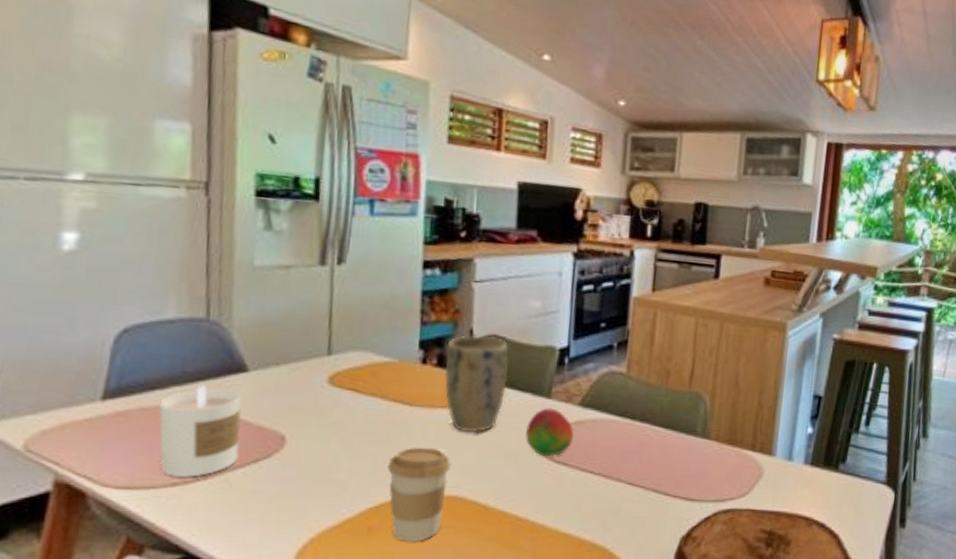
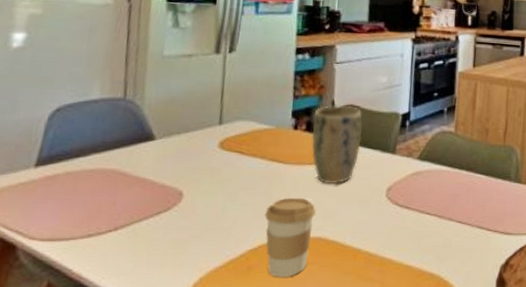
candle: present [159,385,242,477] -> none [79,152,149,229]
fruit: present [525,408,574,457] -> none [376,162,414,202]

